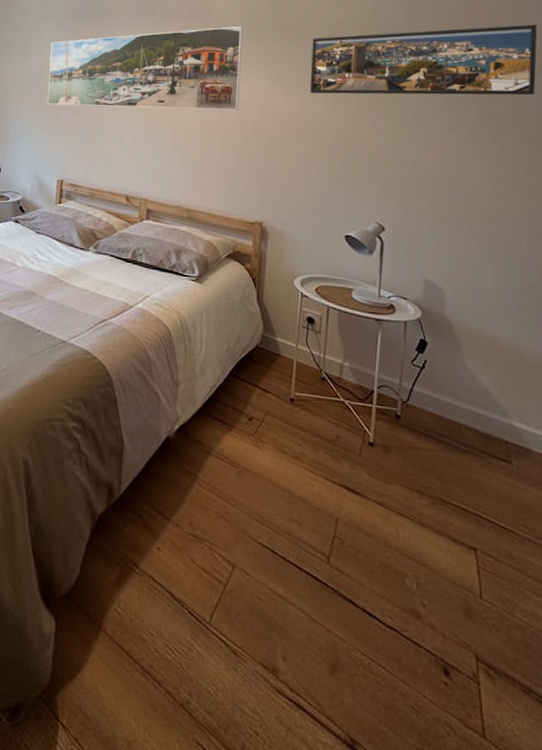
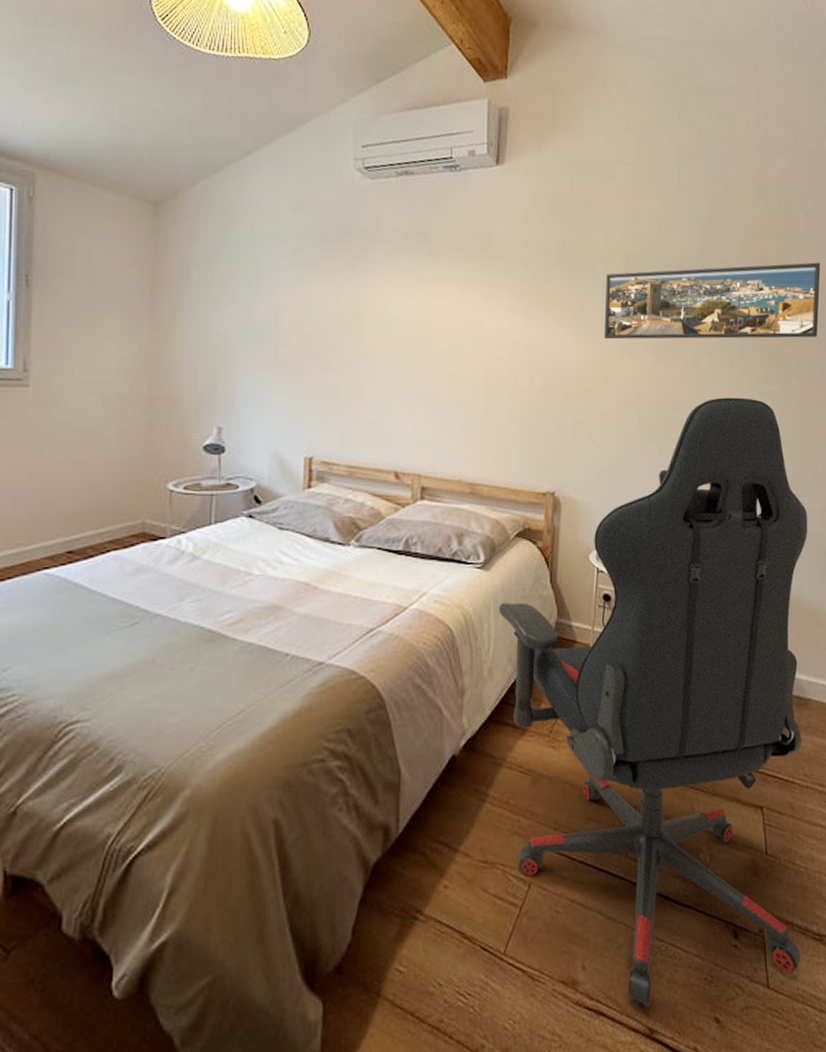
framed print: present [47,25,243,110] -> none [286,257,530,361]
chair: none [211,148,527,731] -> present [499,397,808,1008]

